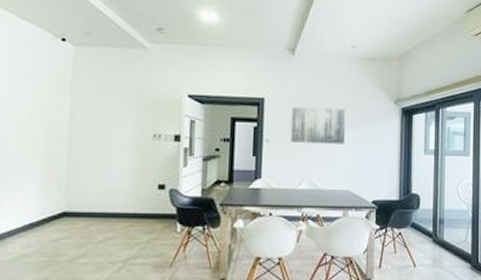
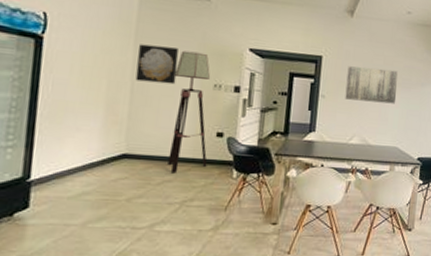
wall art: none [73,97,116,137] -> present [135,44,179,85]
floor lamp: none [109,101,150,230] -> present [168,50,211,174]

